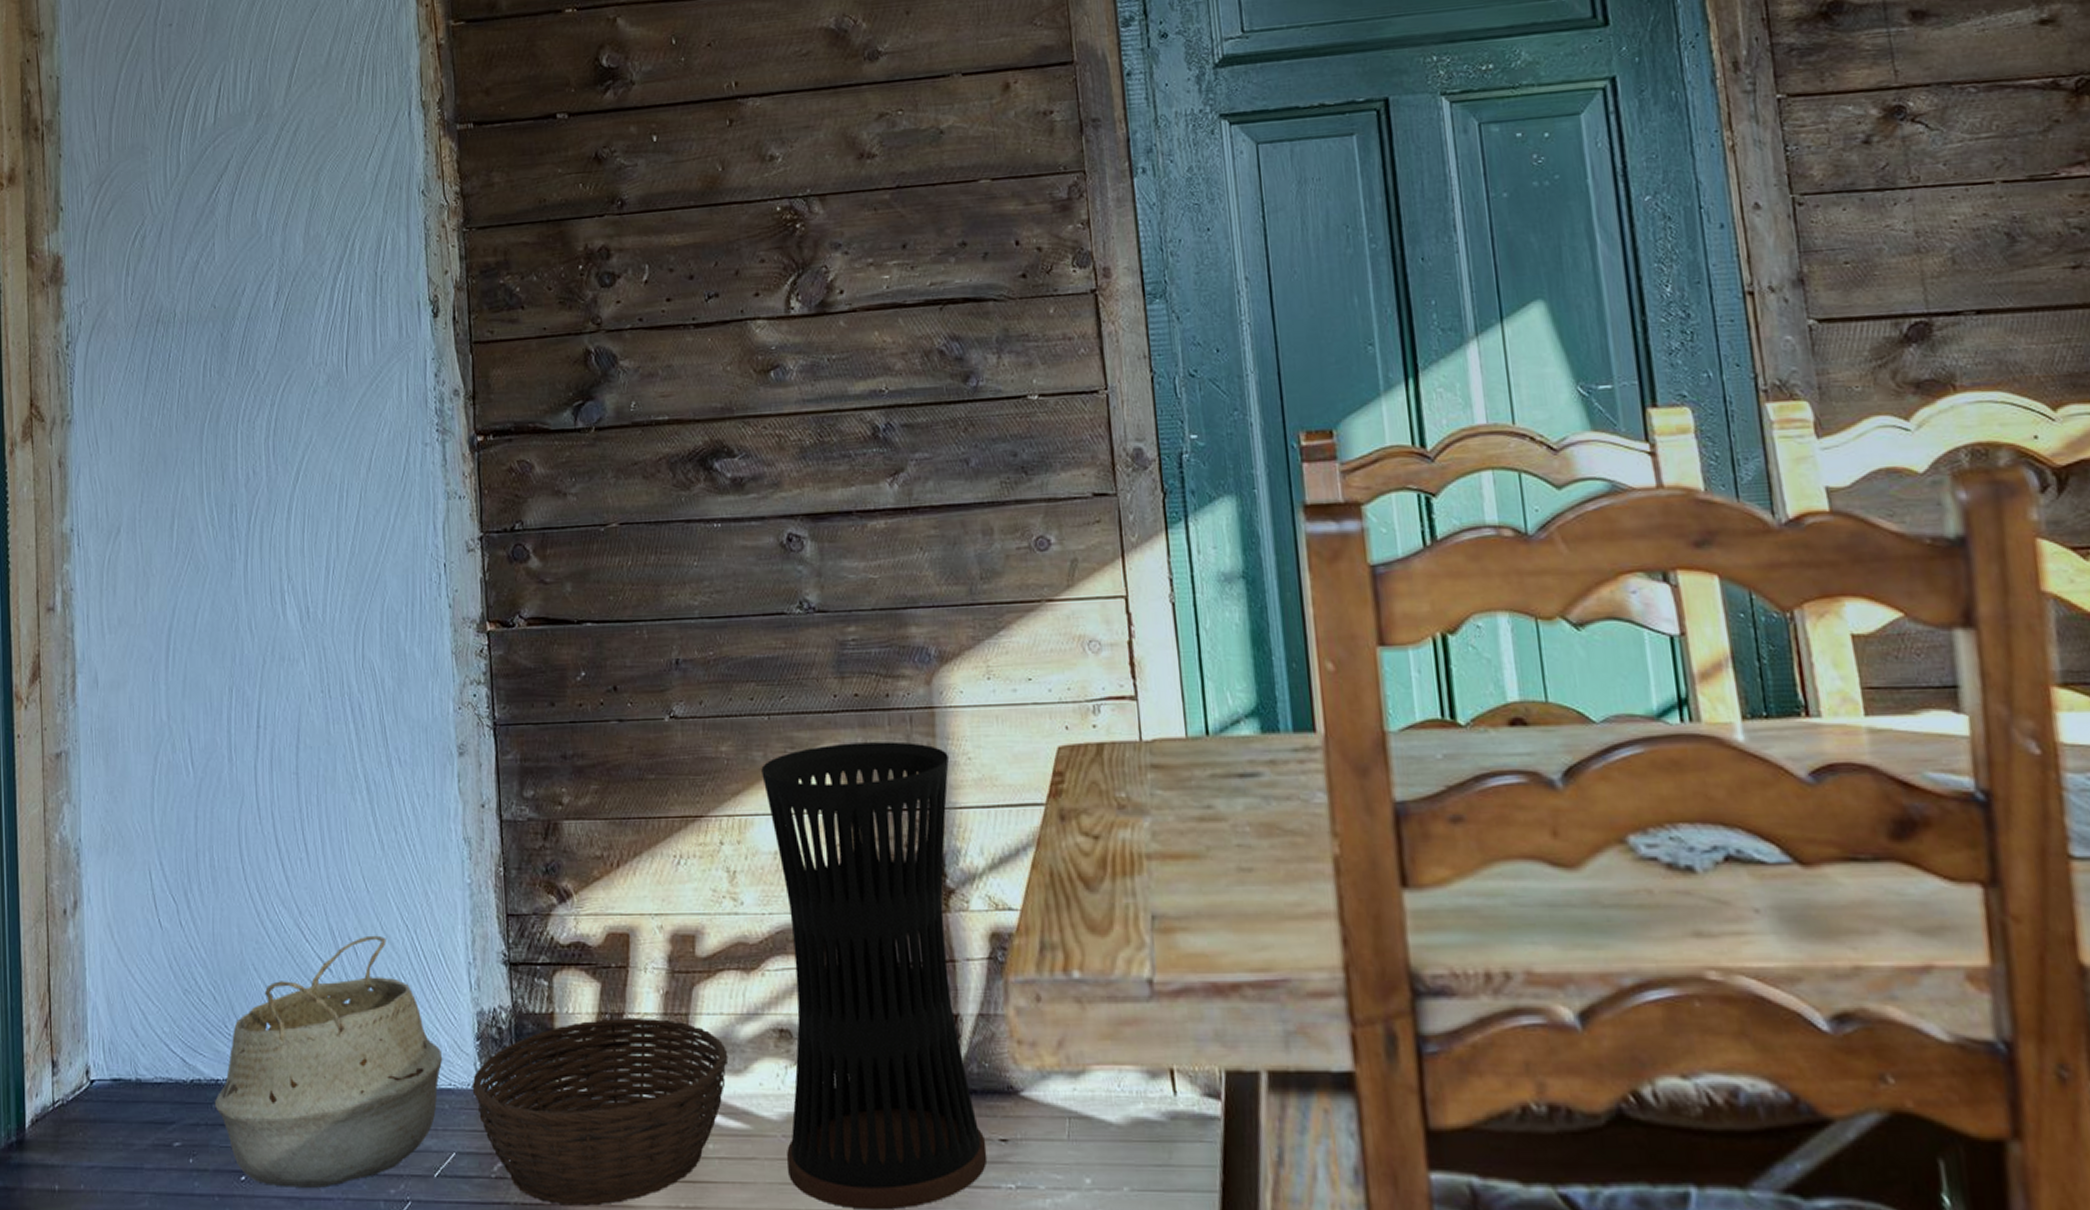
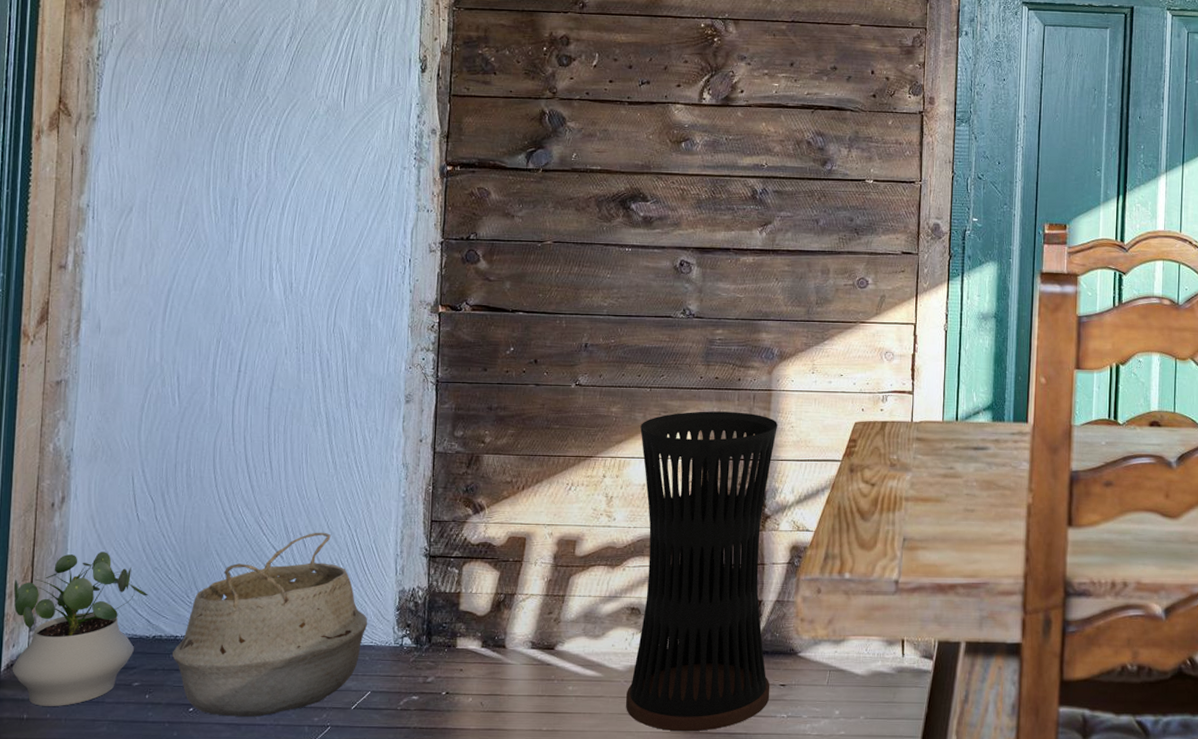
potted plant: none [31,970,181,1175] -> present [12,552,149,707]
basket: present [472,1017,729,1206] -> none [389,597,591,730]

